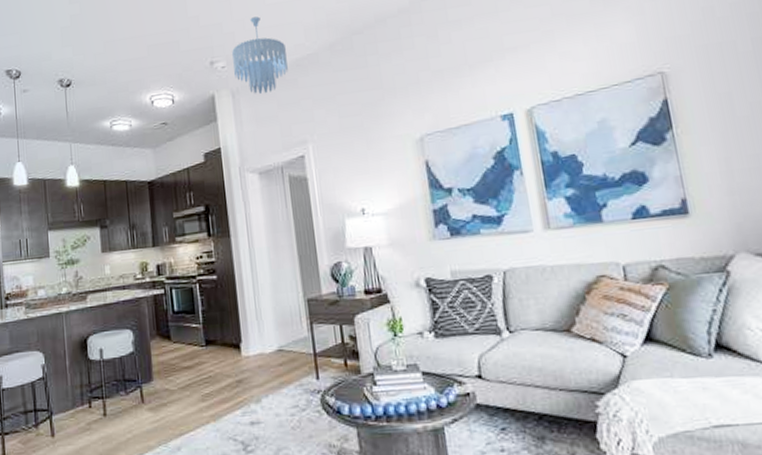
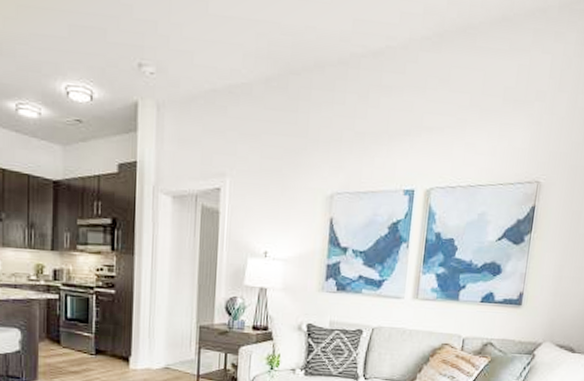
ceiling light fixture: present [231,16,288,94] -> none [162,24,221,115]

